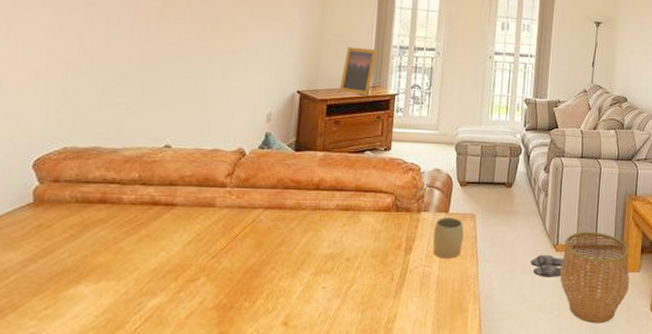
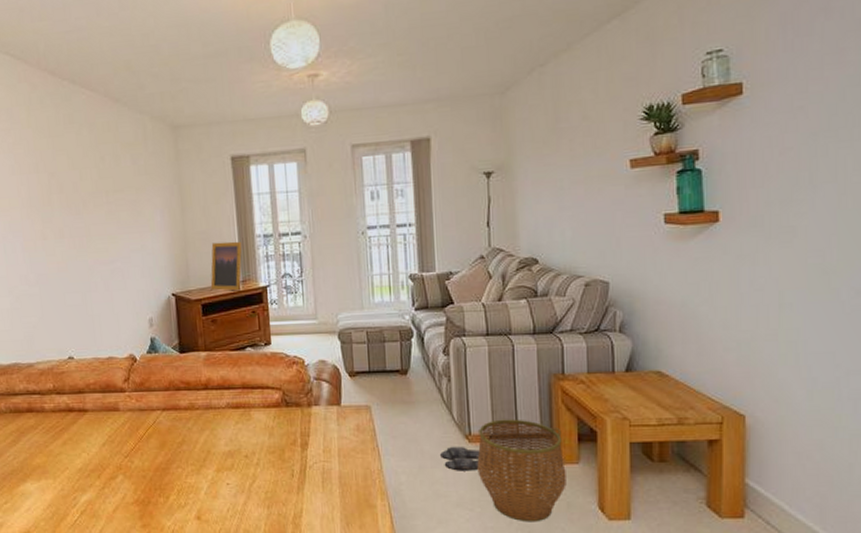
mug: present [432,217,464,259] -> none [327,410,361,454]

